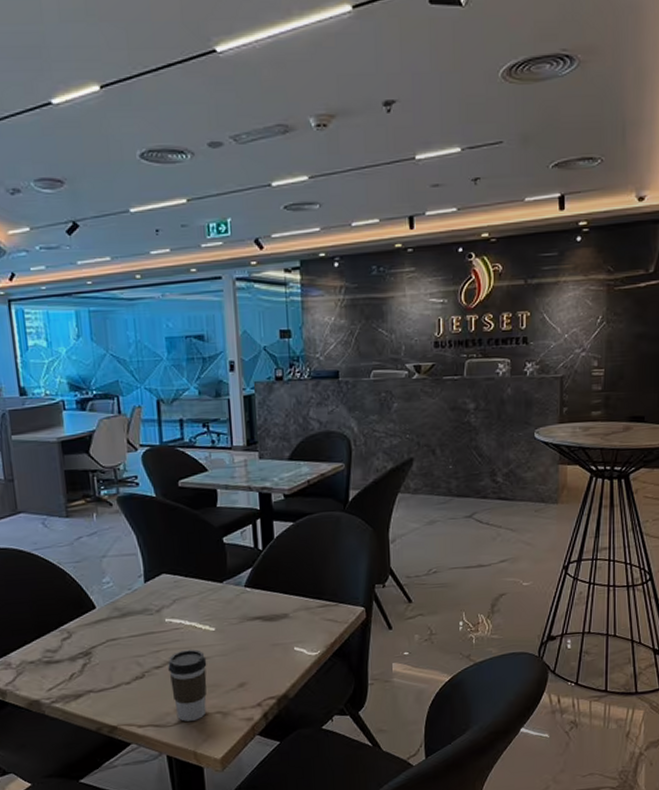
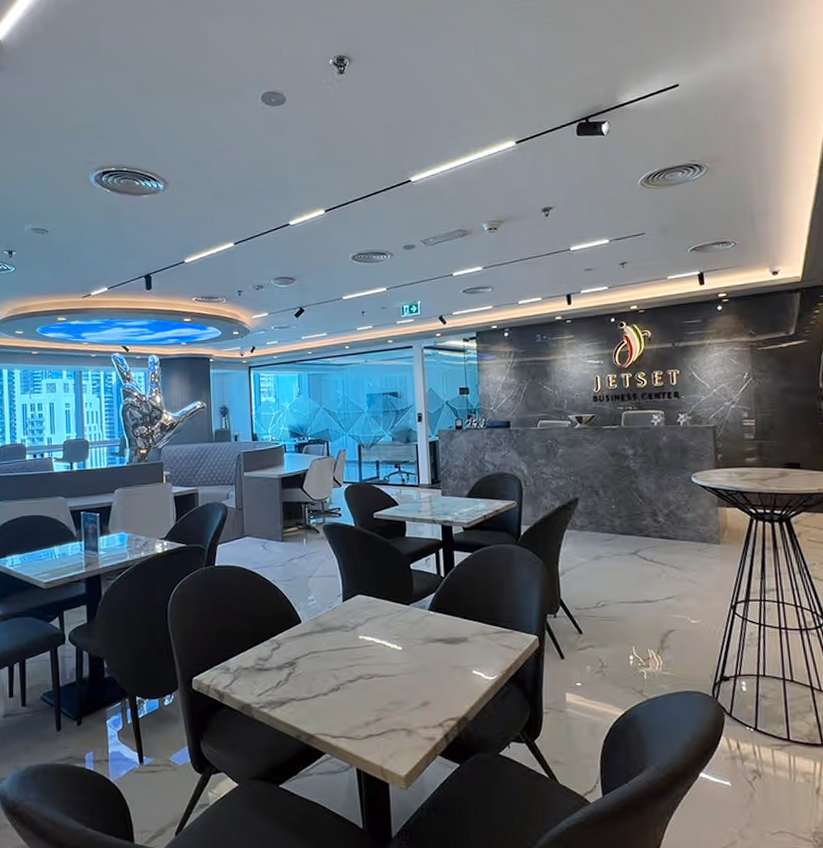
coffee cup: present [168,649,207,722] -> none [360,666,394,736]

